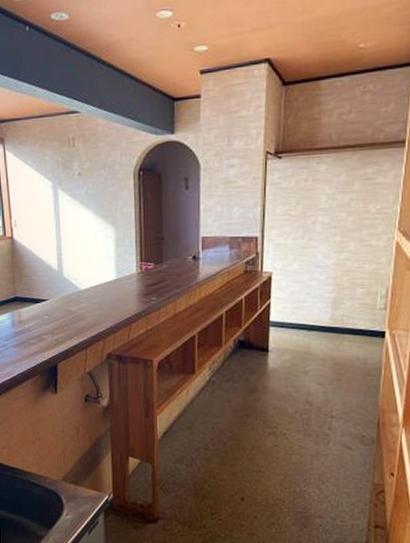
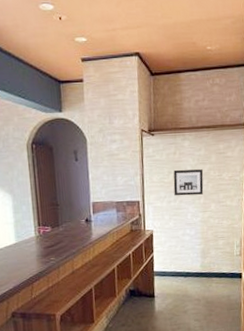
wall art: none [302,199,343,232] -> present [173,169,204,196]

